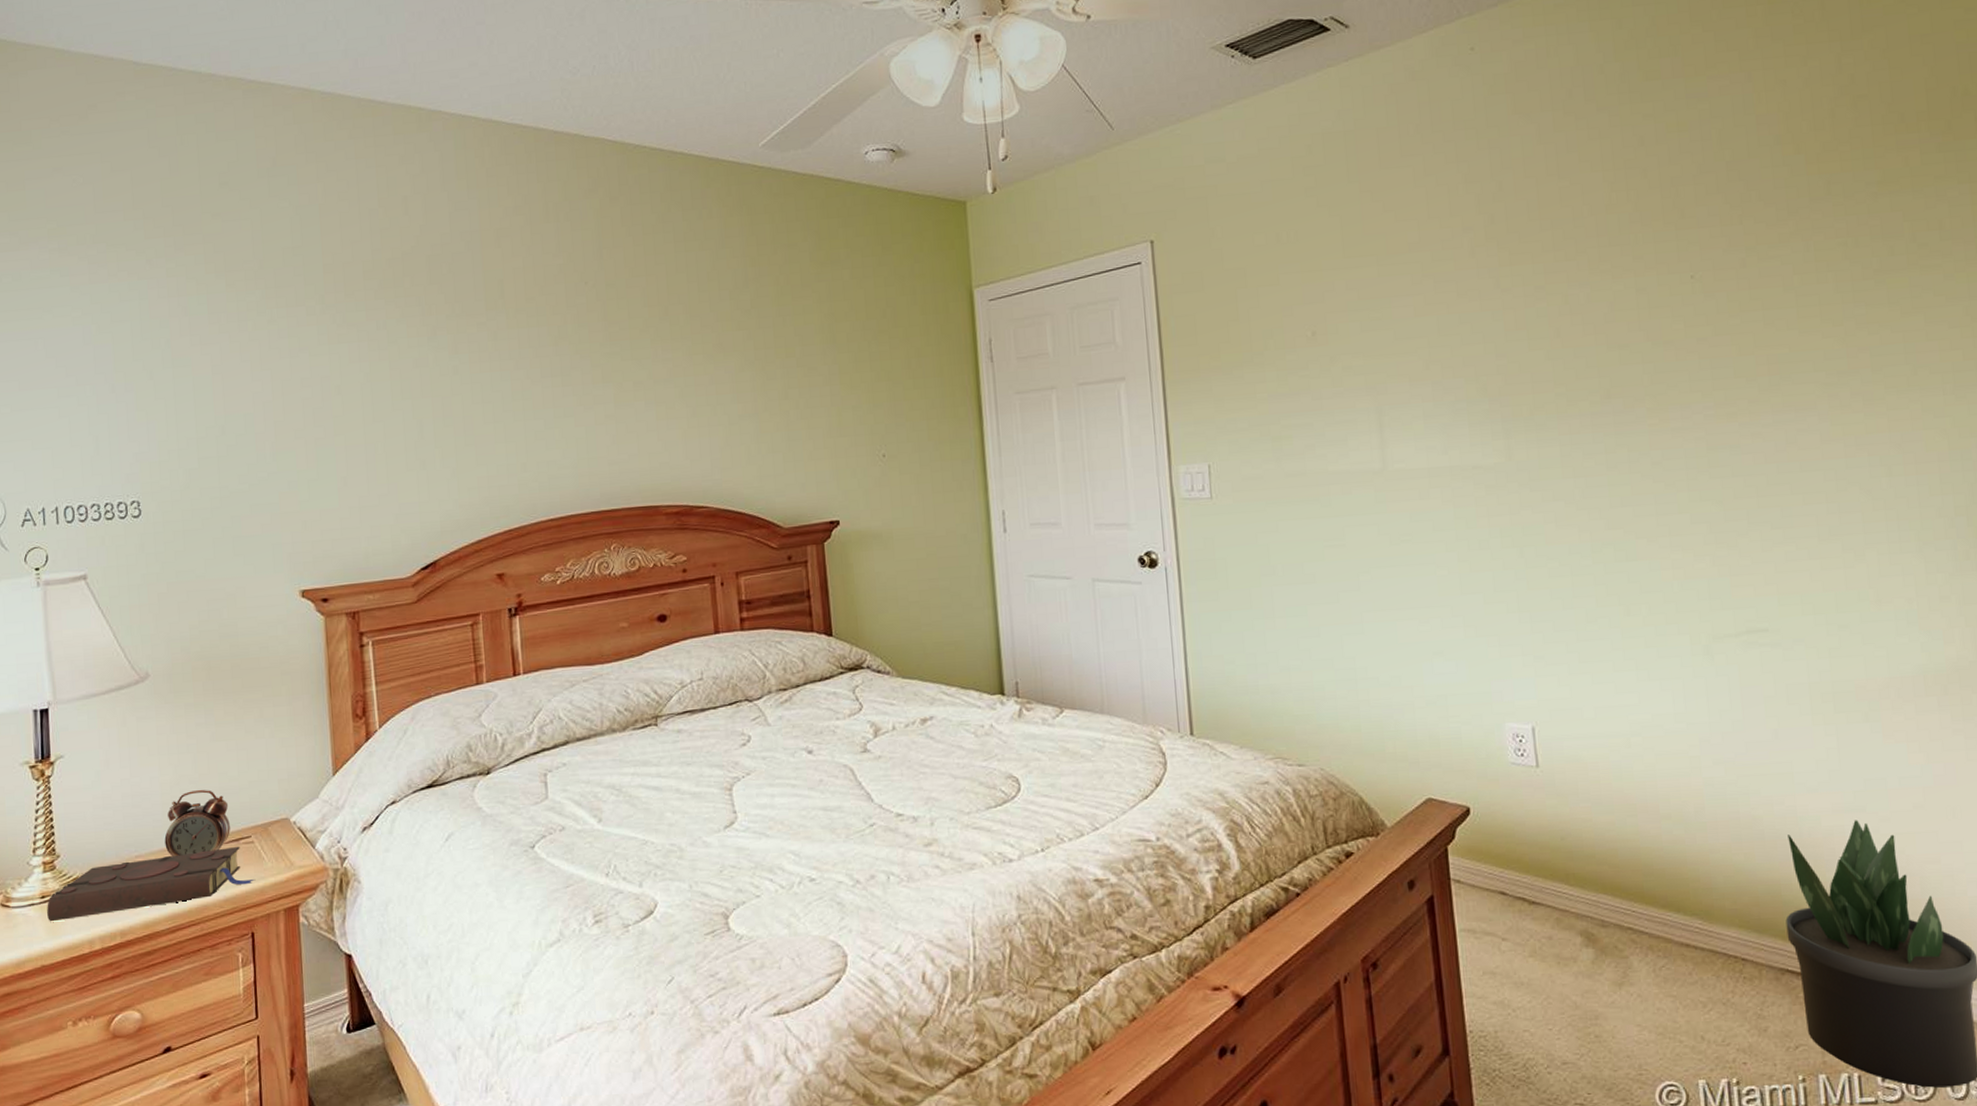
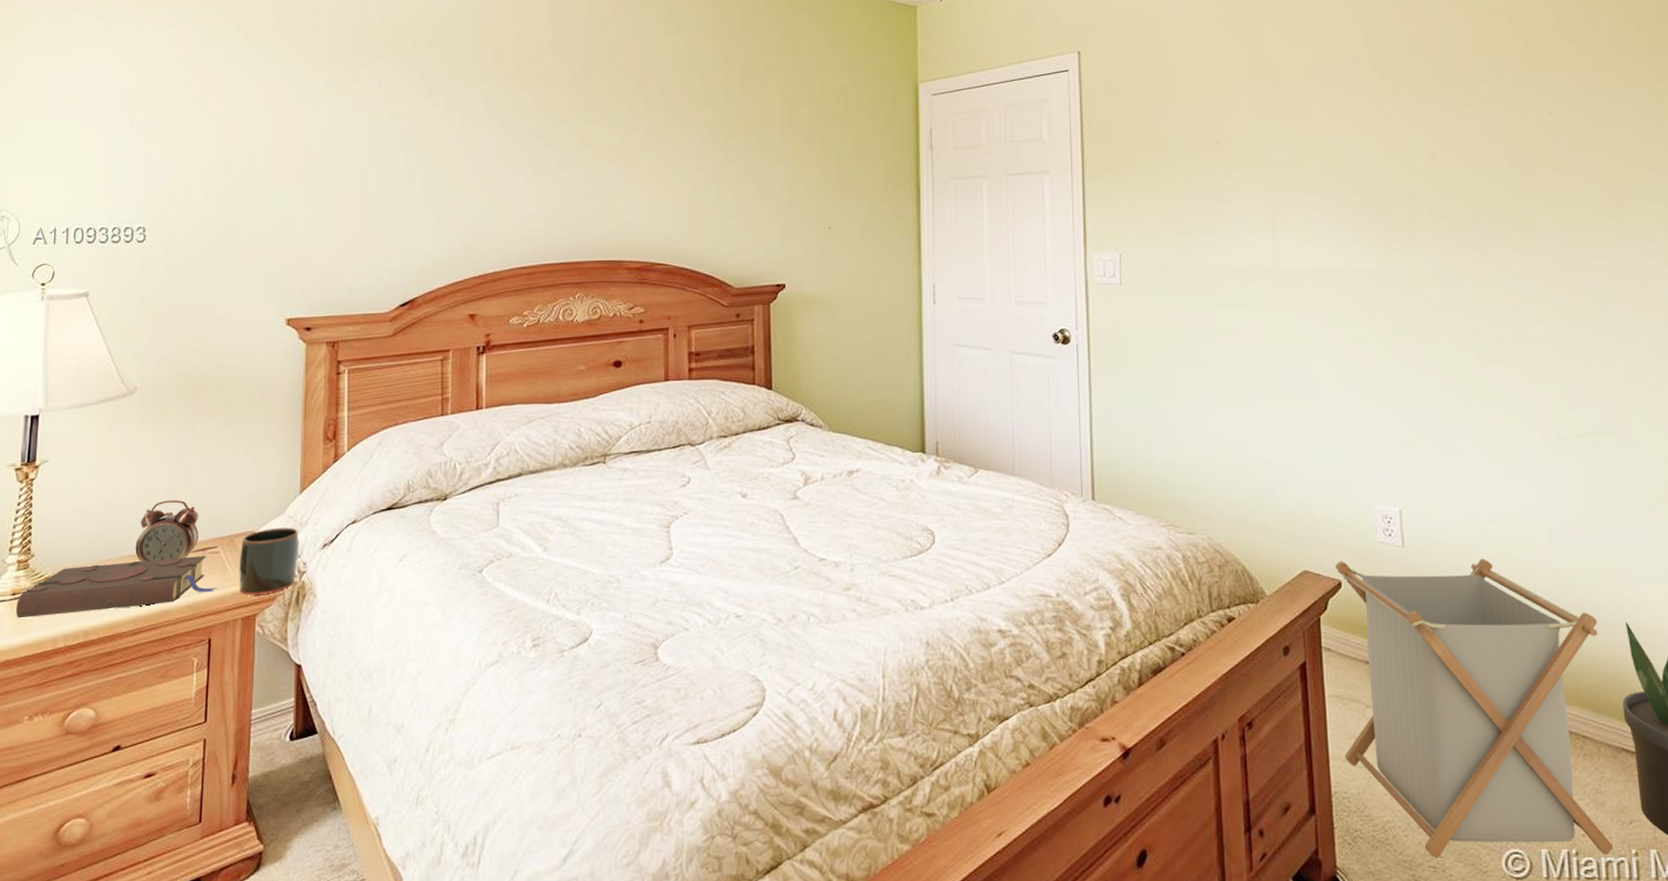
mug: none [275,812,338,886] -> present [239,527,300,595]
laundry basket: none [1462,775,1778,1095] -> present [1335,559,1614,858]

